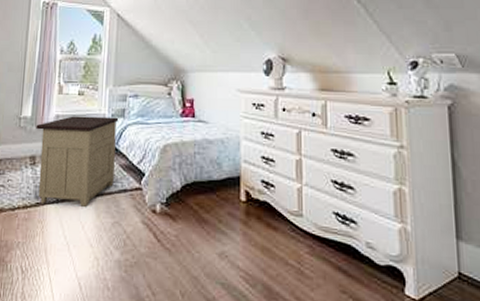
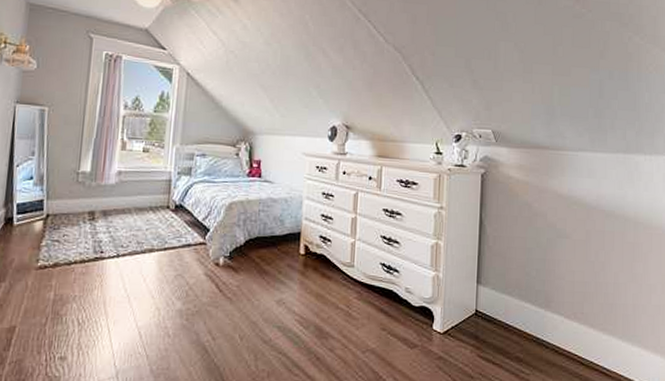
nightstand: present [36,116,119,207] -> none [95,172,185,261]

